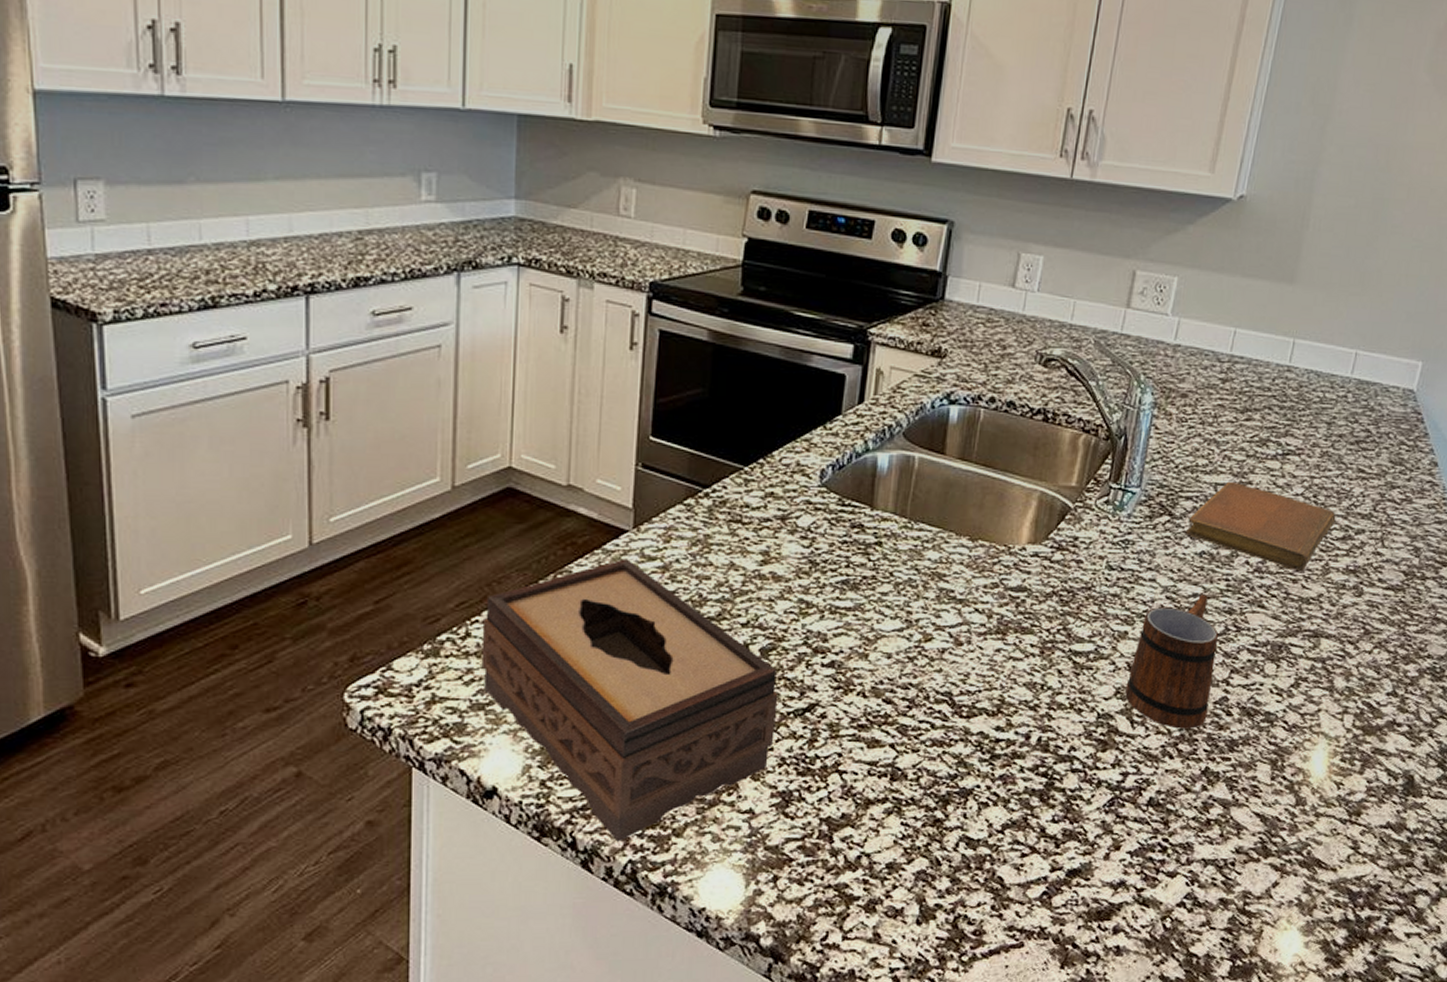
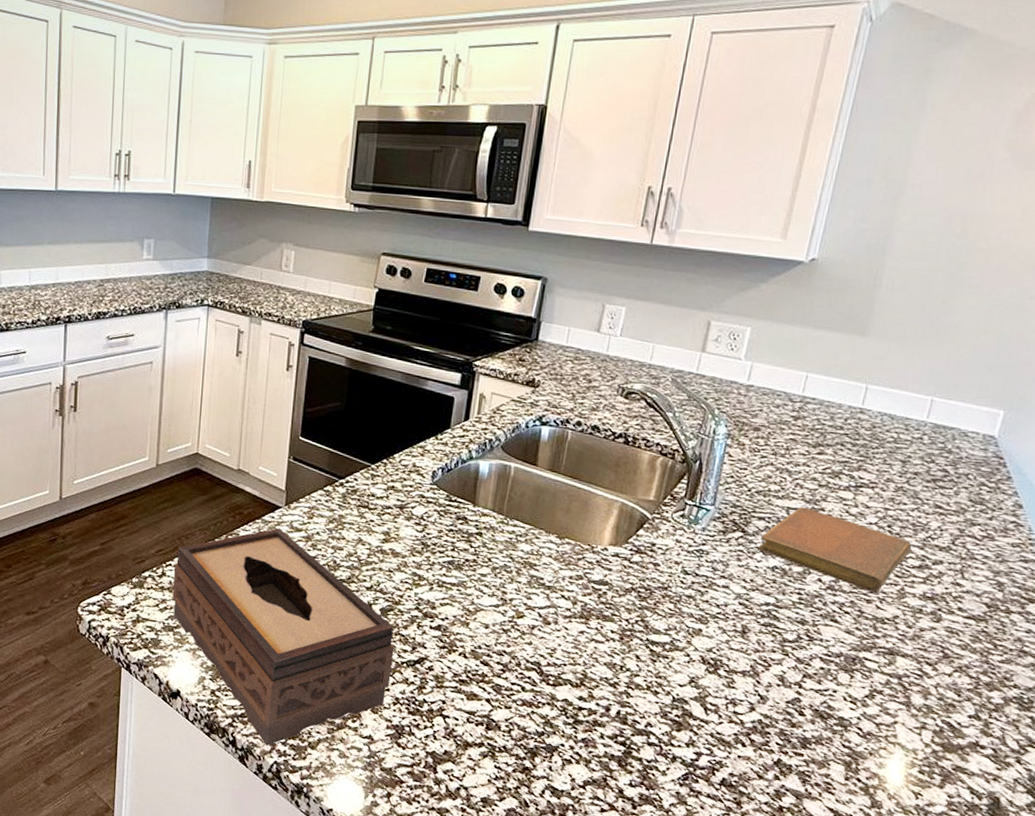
mug: present [1125,594,1219,729] -> none [699,604,791,723]

